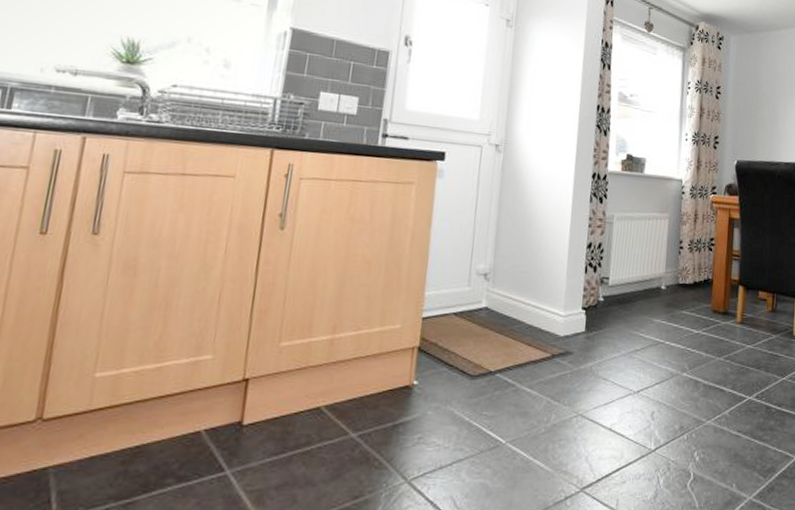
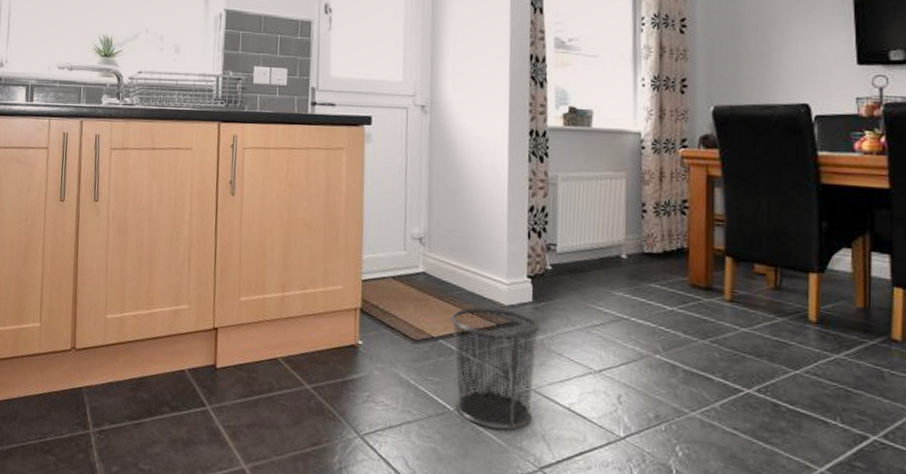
waste bin: none [507,339,590,456] -> present [451,307,540,430]

